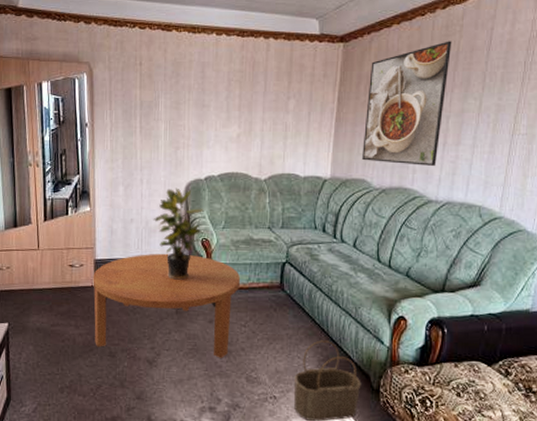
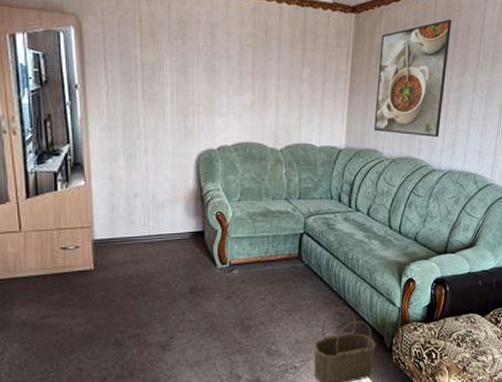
coffee table: present [93,253,241,358] -> none [91,229,259,337]
potted plant: present [153,188,204,281] -> none [161,158,217,258]

